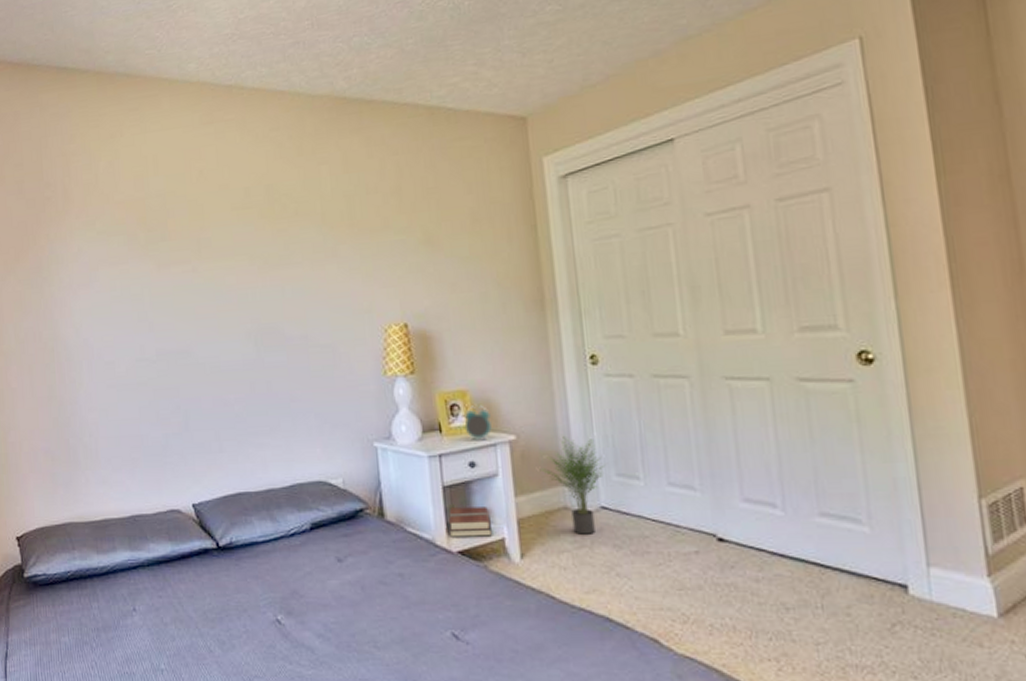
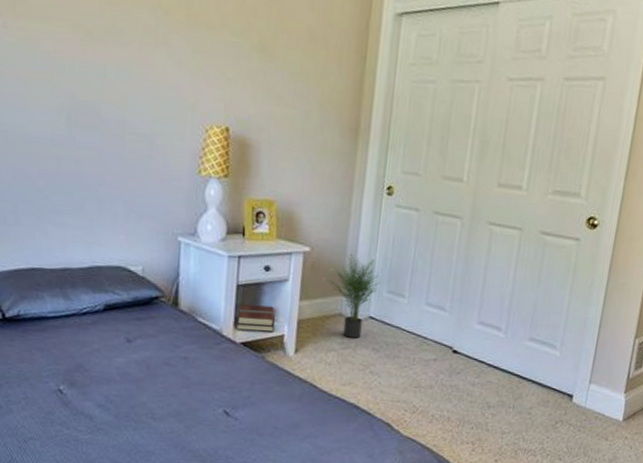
alarm clock: present [464,405,492,442] -> none [266,215,292,250]

